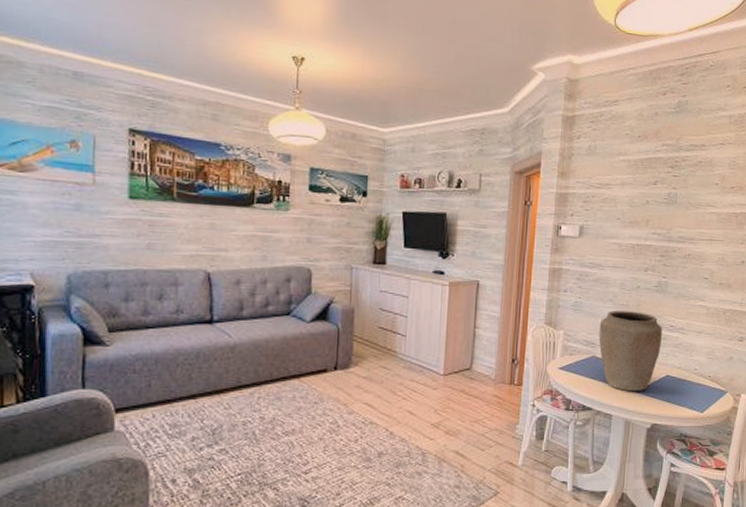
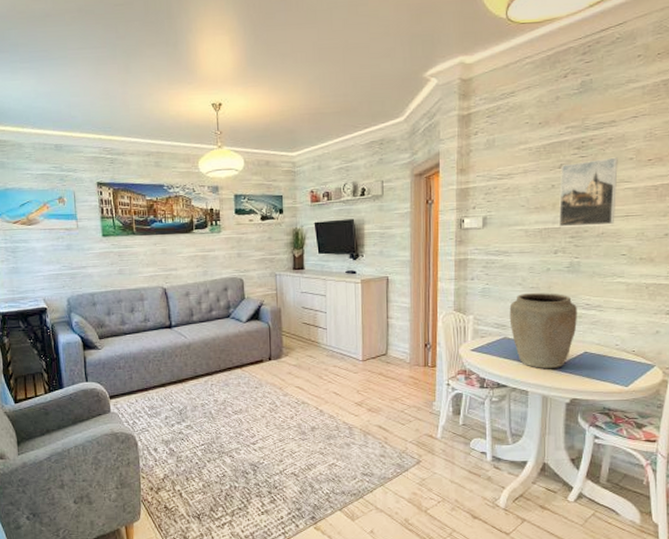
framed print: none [650,180,706,248] -> present [558,157,618,227]

